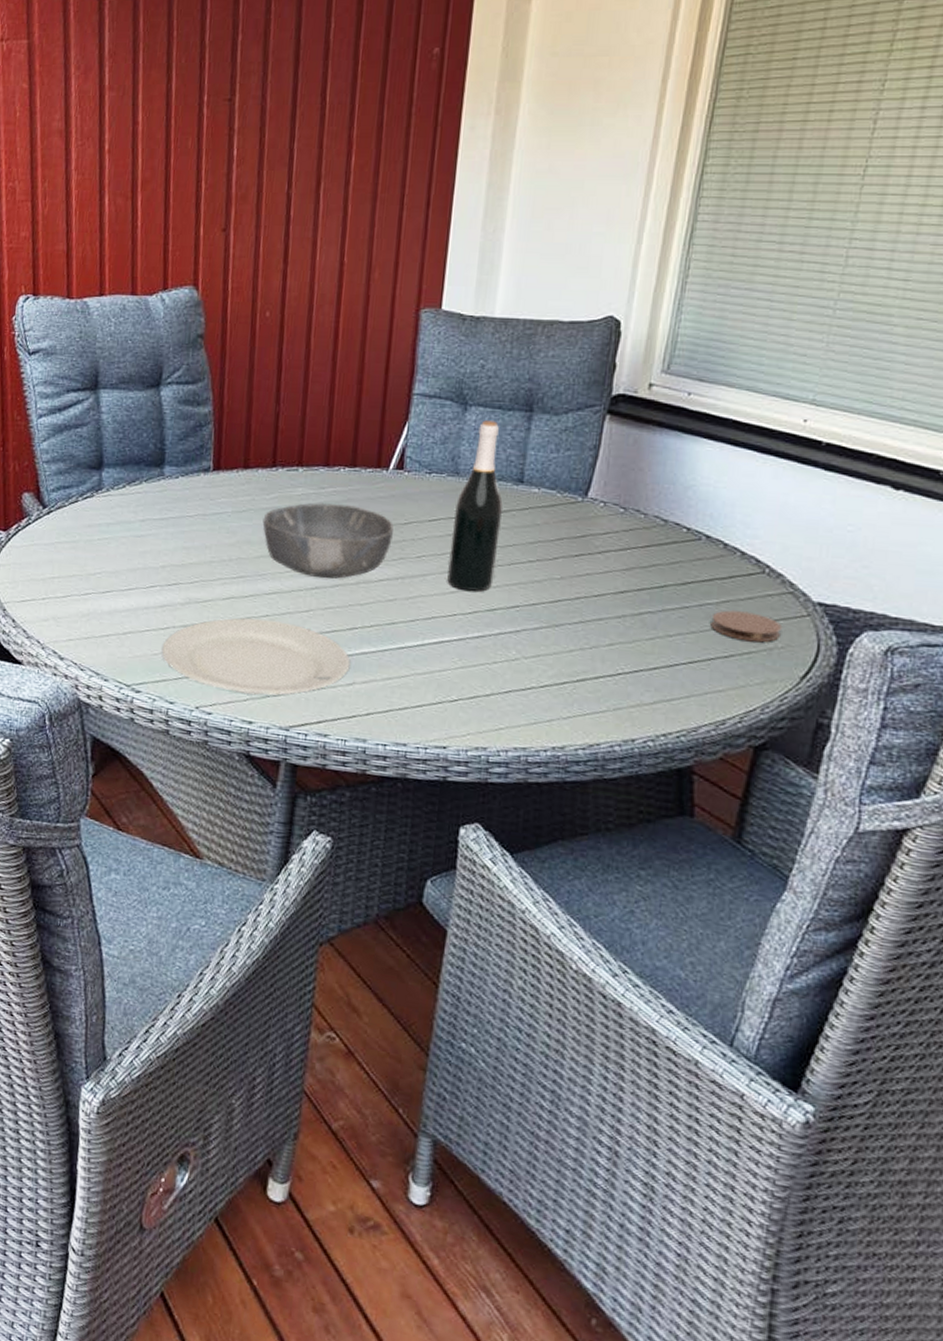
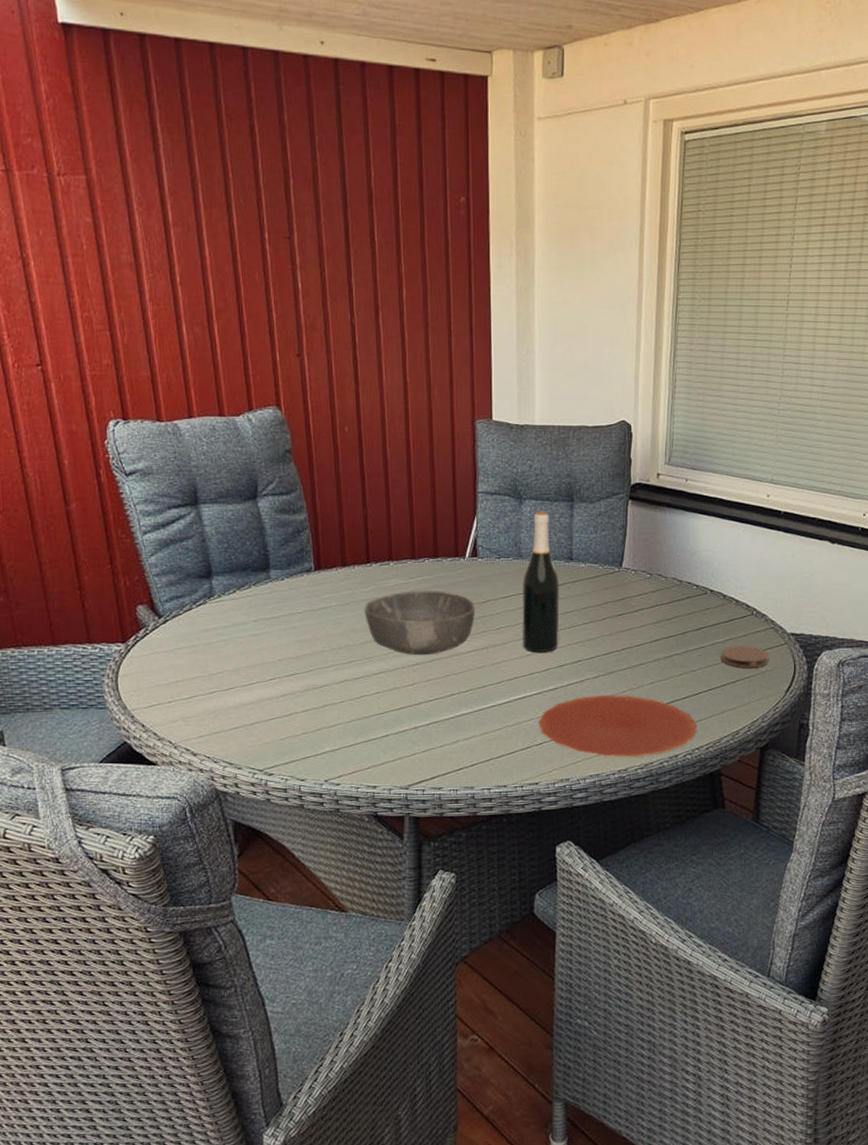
plate: present [162,618,351,695] -> none [288,697,453,763]
plate: none [455,650,668,735] -> present [538,695,698,757]

